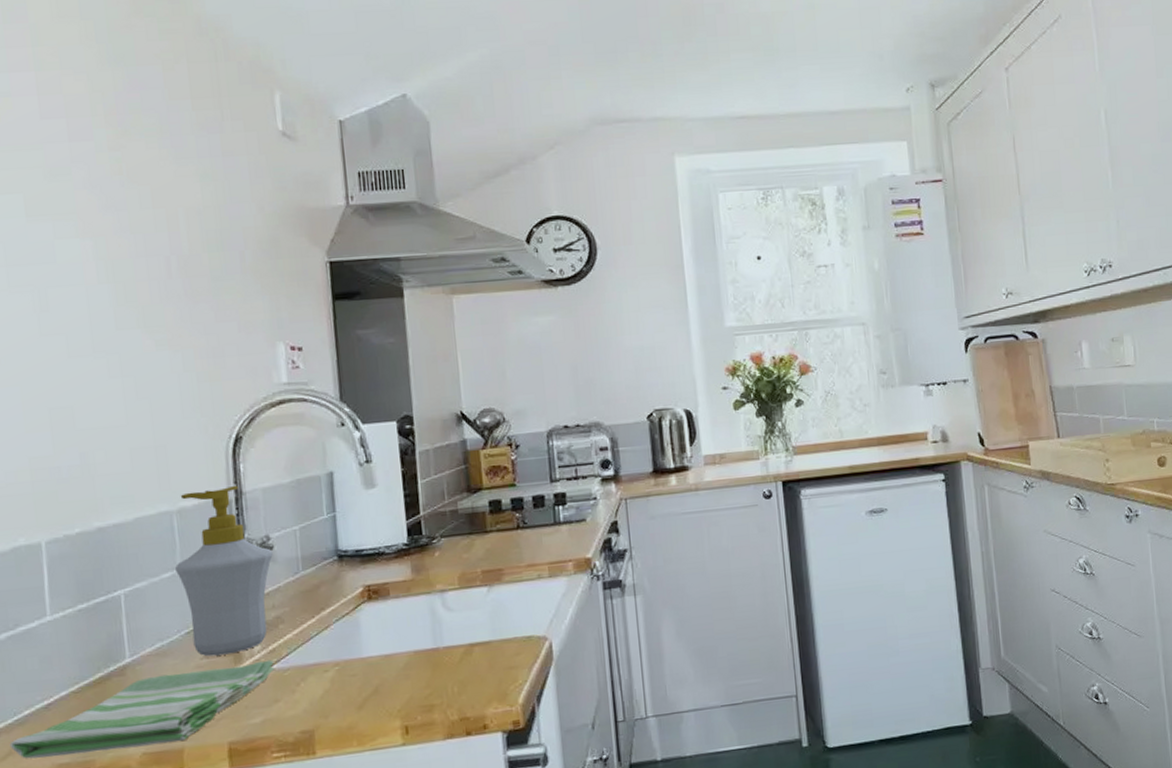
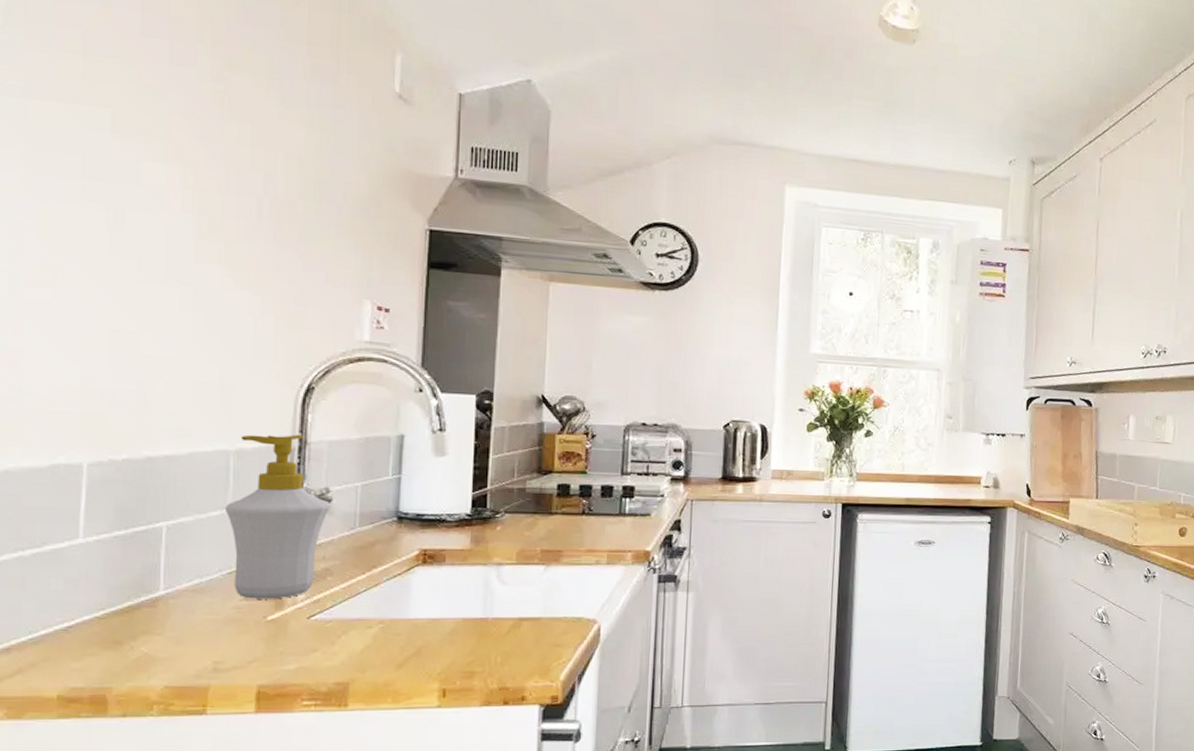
dish towel: present [9,660,275,759] -> none [20,609,317,680]

